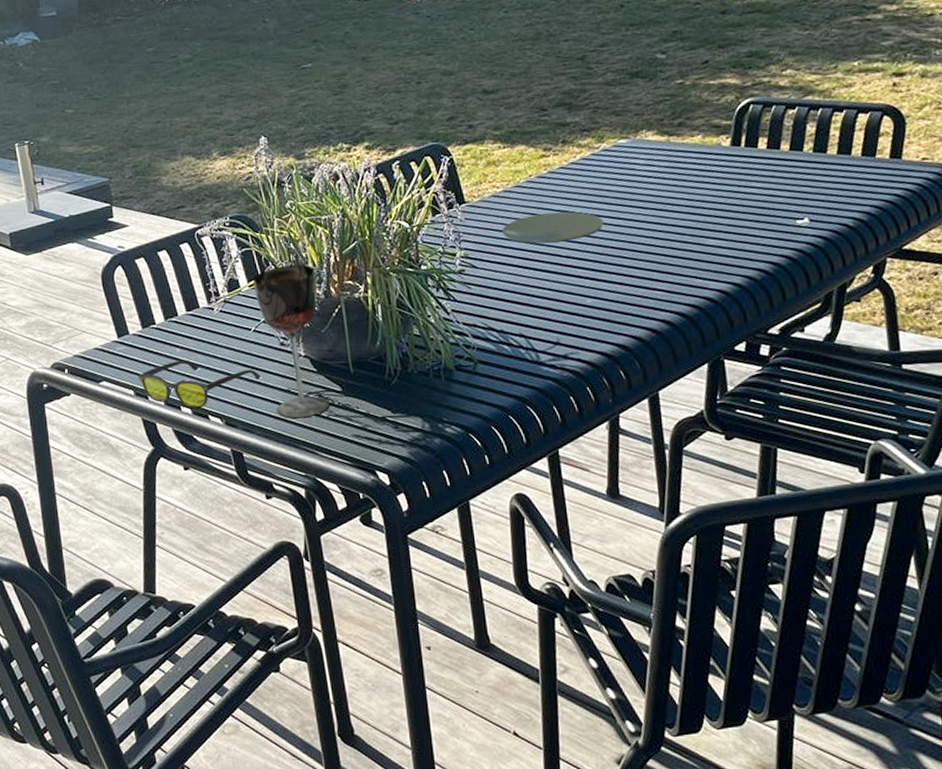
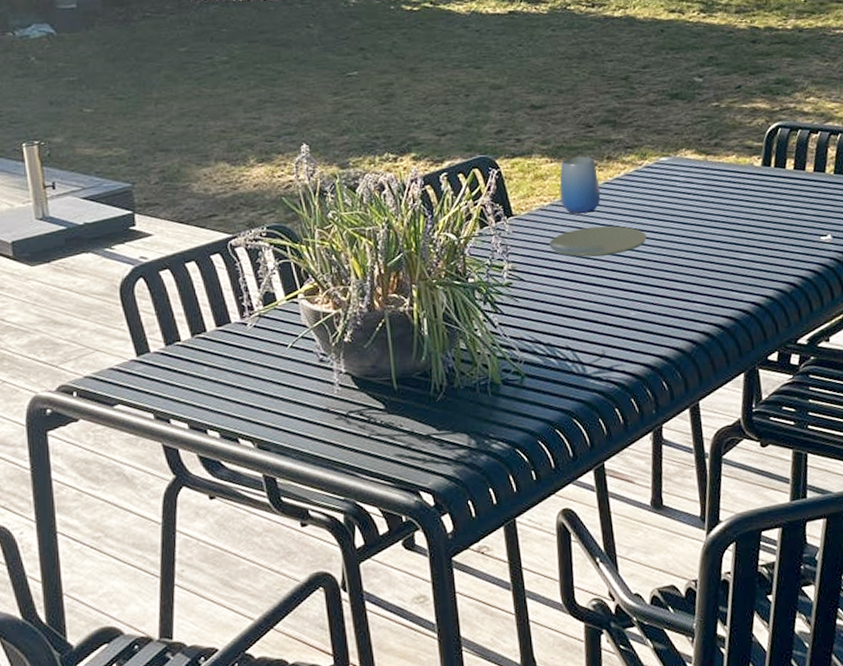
sunglasses: present [138,359,261,409] -> none [159,379,298,432]
wineglass: present [252,264,329,419] -> none [290,277,371,440]
cup: none [512,140,556,200] -> present [559,156,601,214]

